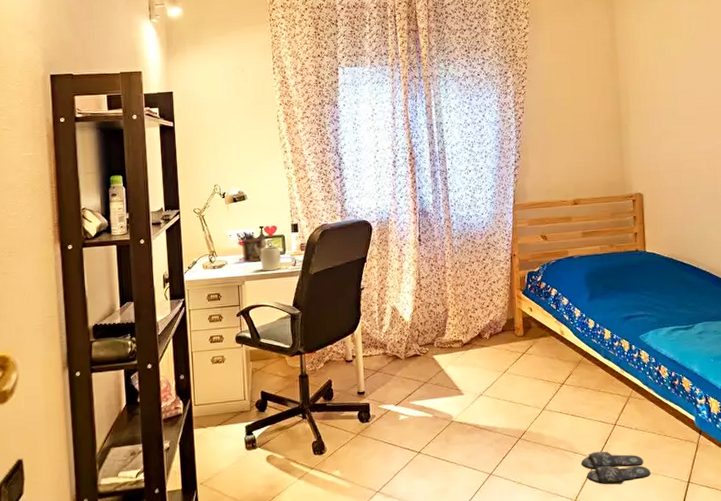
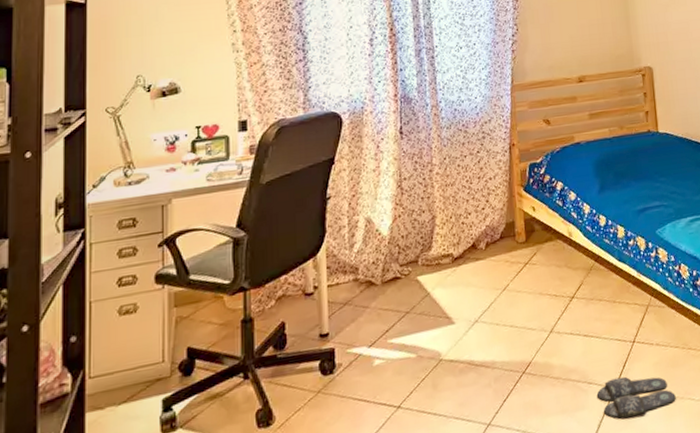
desk organizer: present [242,229,267,263] -> none [170,129,204,175]
mug: present [260,246,281,271] -> none [195,150,222,185]

